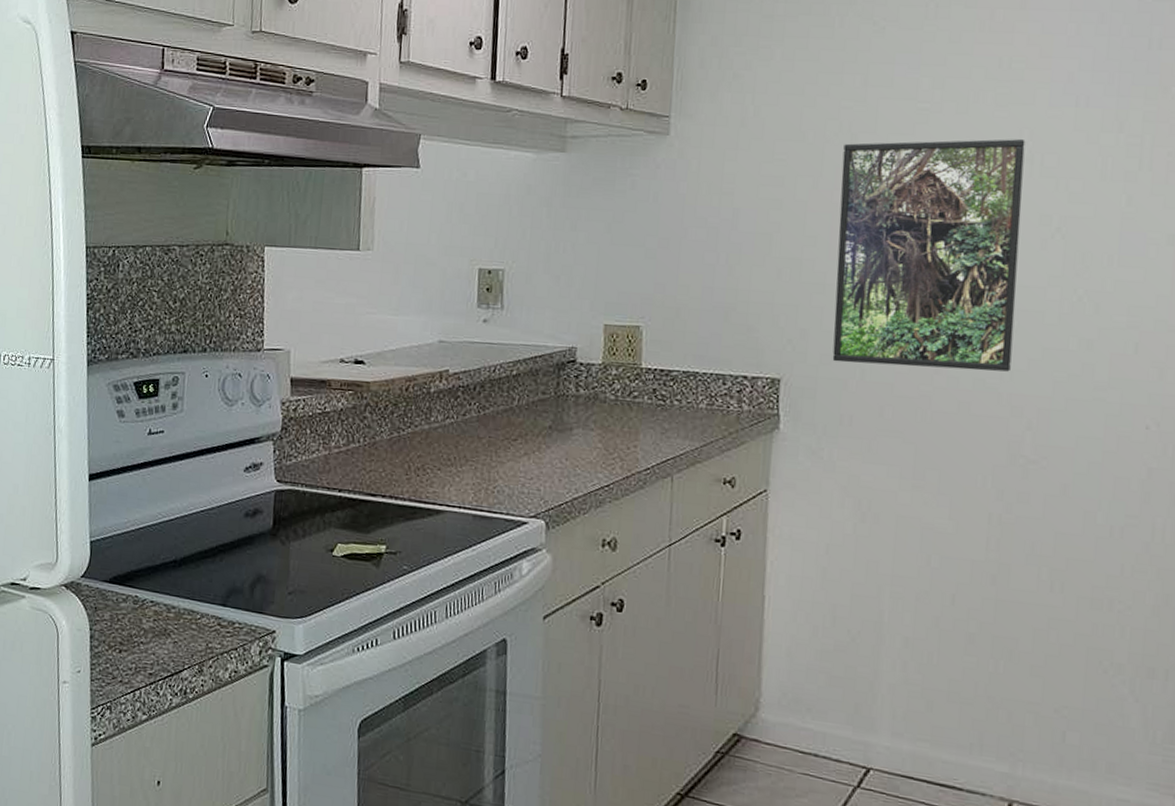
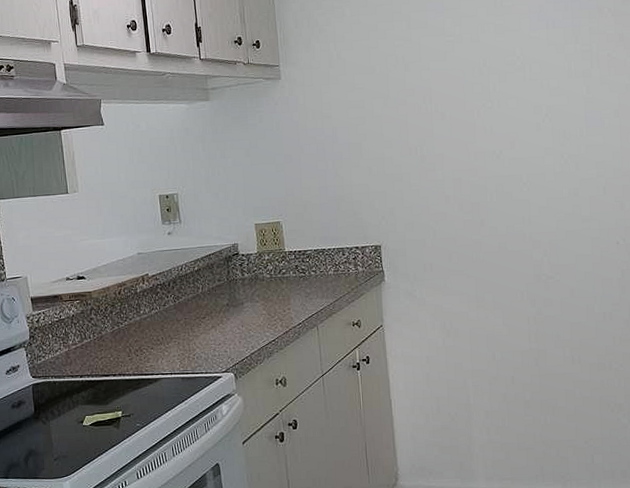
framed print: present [832,139,1026,372] -> none [401,55,529,228]

